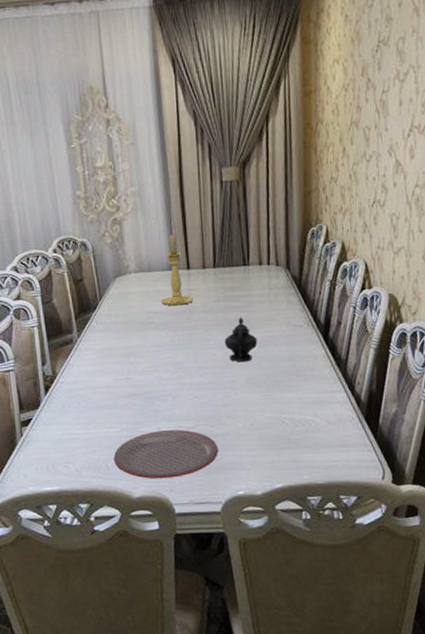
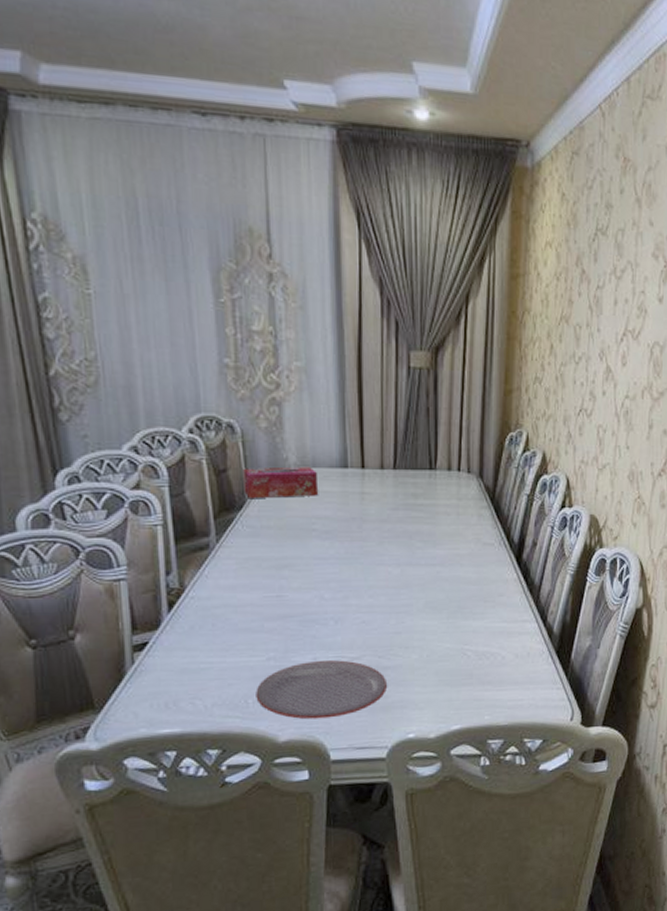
tissue box: none [95,271,153,300] -> present [243,466,317,498]
candle holder: present [160,234,194,306] -> none [326,424,368,511]
teapot: present [224,317,258,362] -> none [402,530,441,583]

